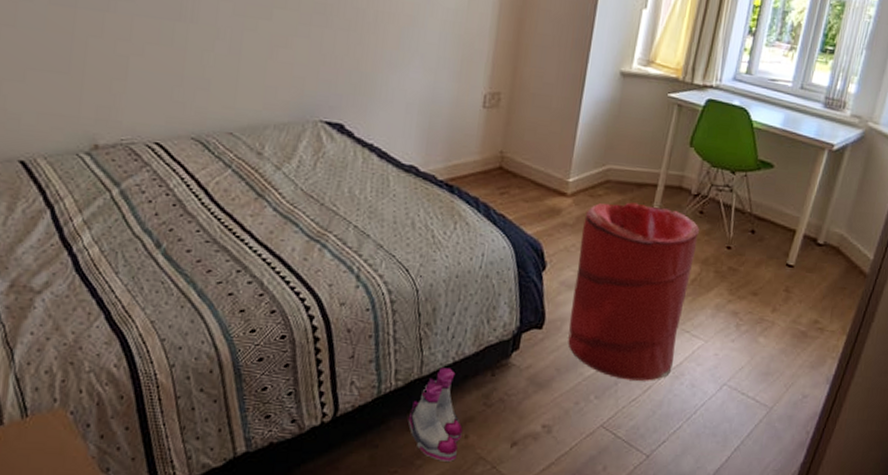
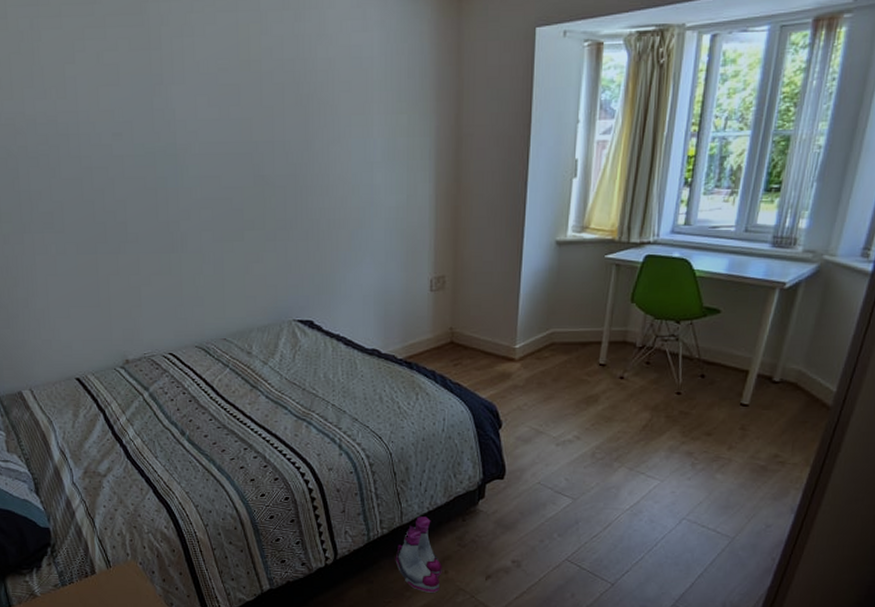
laundry hamper: present [568,202,699,381] -> none [528,360,647,519]

